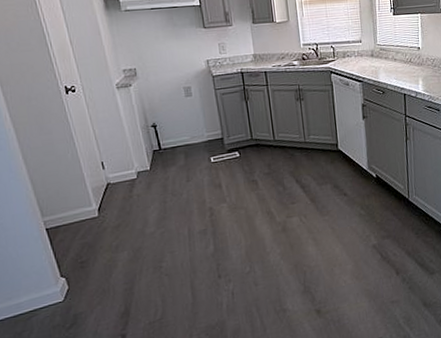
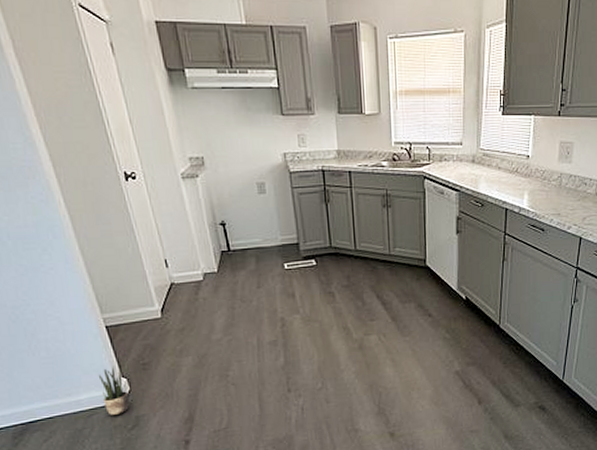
potted plant: none [39,266,68,316] -> present [99,366,130,415]

